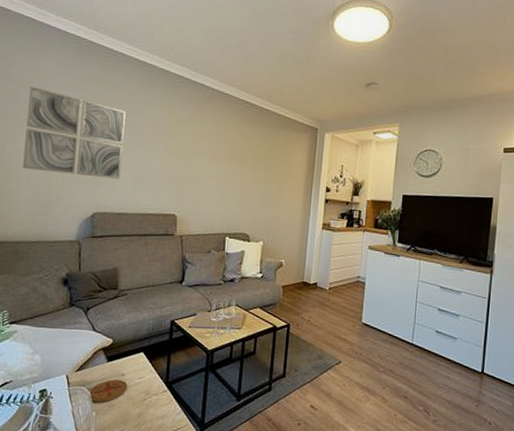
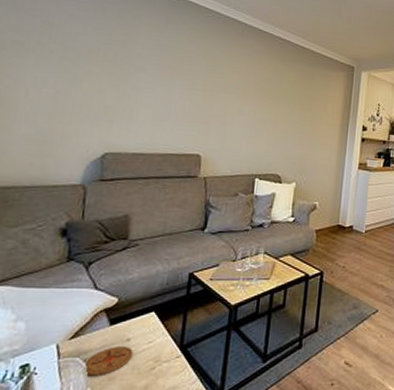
wall art: present [23,85,127,179] -> none [21,13,150,116]

